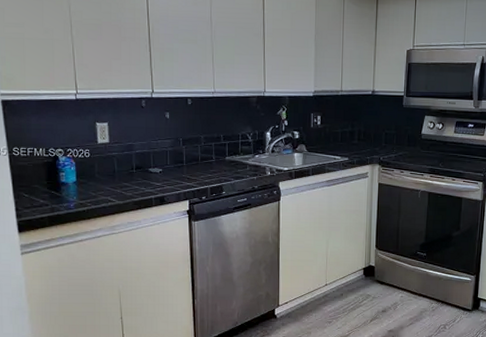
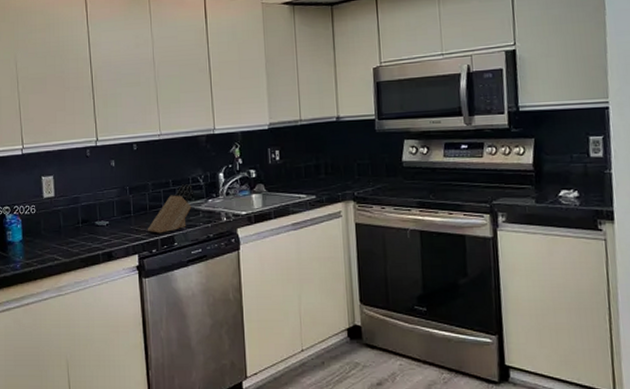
knife block: none [198,140,243,183] -> present [147,184,194,234]

